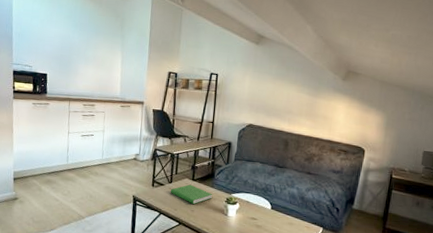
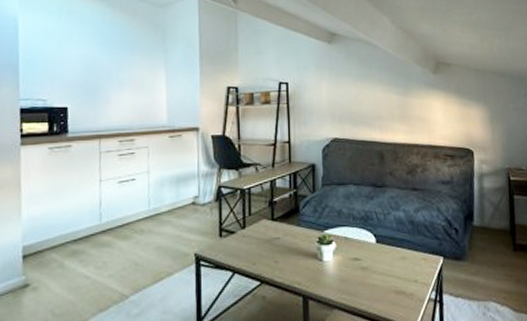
hardcover book: present [170,184,213,205] -> none [244,226,301,253]

